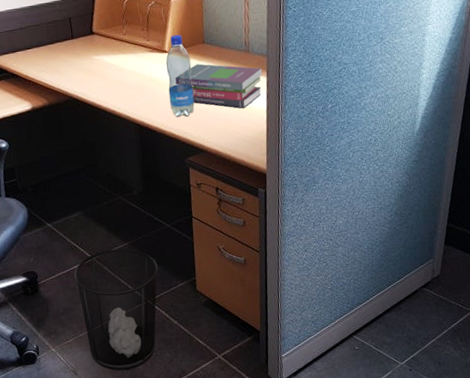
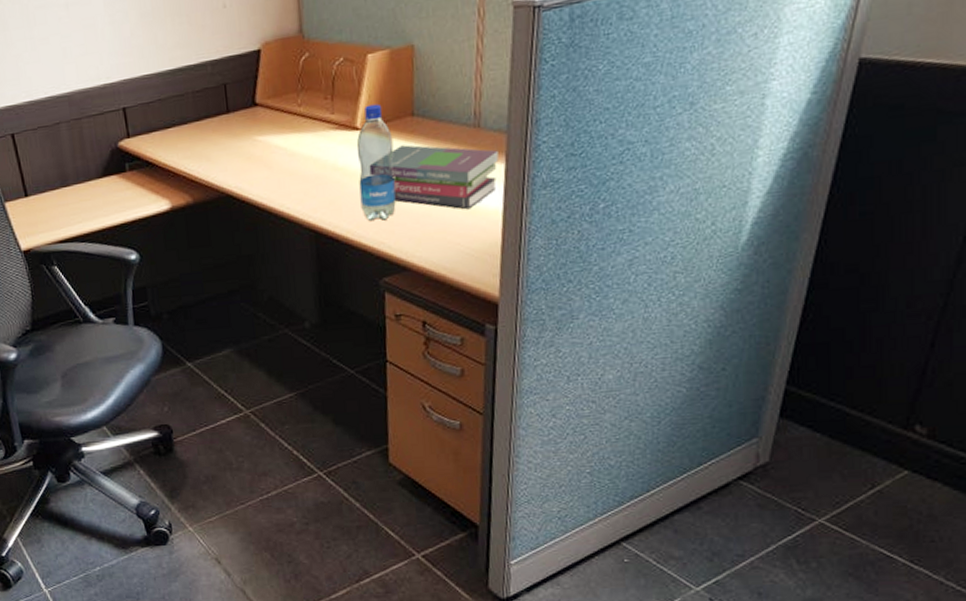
waste bin: present [74,248,158,371] -> none [221,399,336,563]

